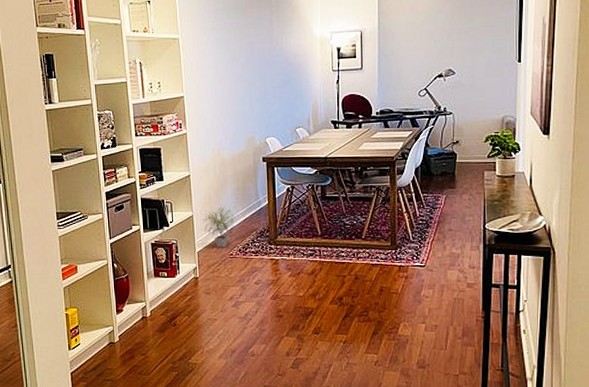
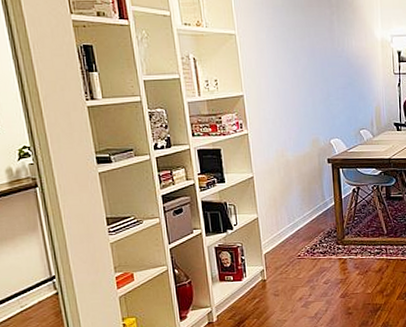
potted plant: present [203,206,236,248] -> none [268,208,303,249]

